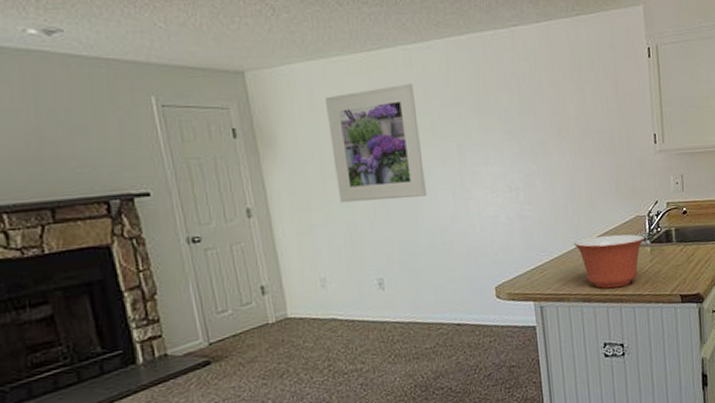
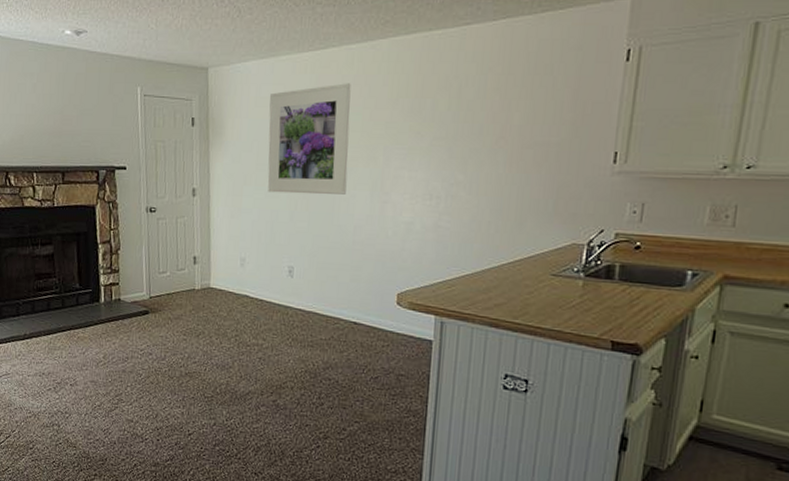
mixing bowl: present [573,234,645,289] -> none [490,259,578,319]

